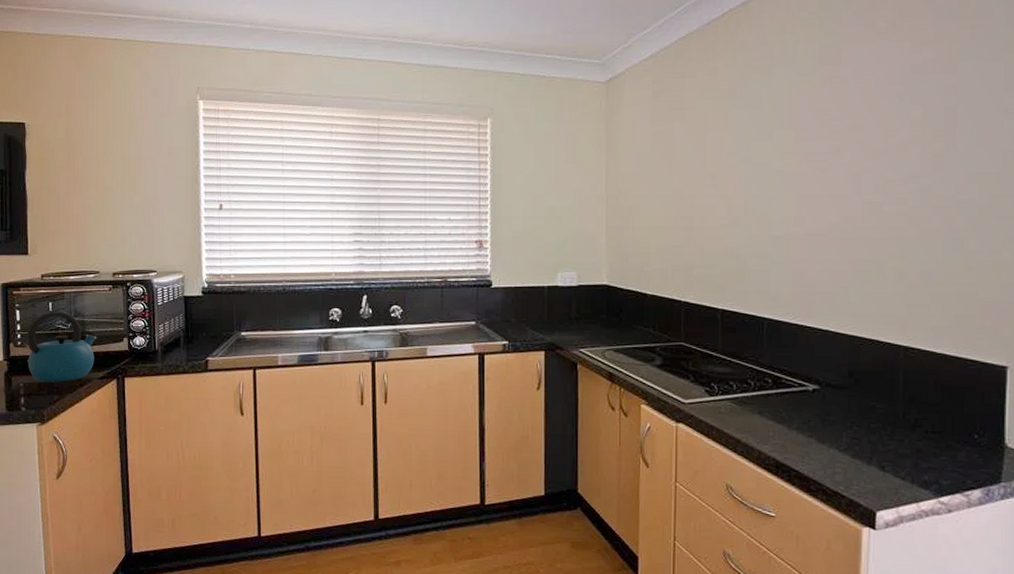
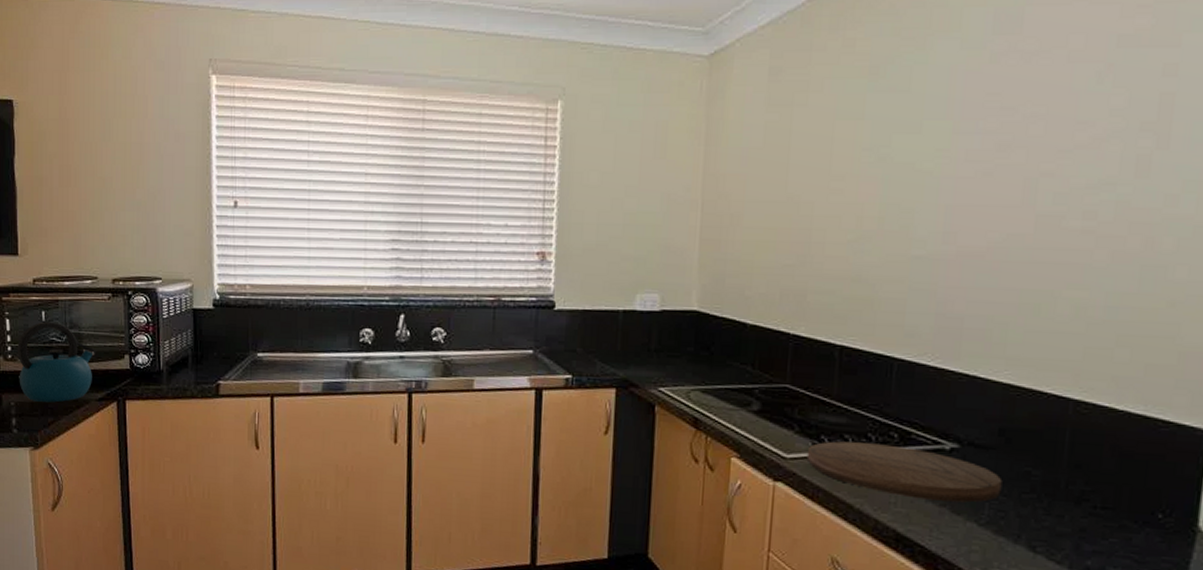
cutting board: none [701,387,855,433] -> present [806,441,1002,503]

